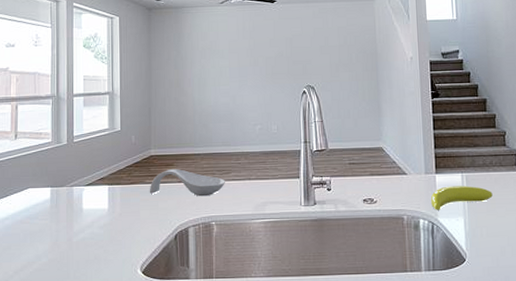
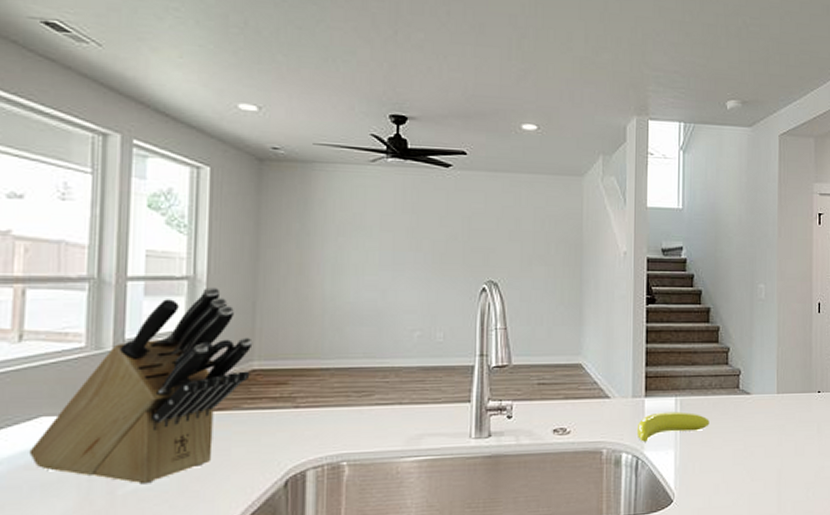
knife block: none [23,99,150,235] -> present [28,288,253,485]
spoon rest: present [149,168,225,197] -> none [247,388,365,428]

